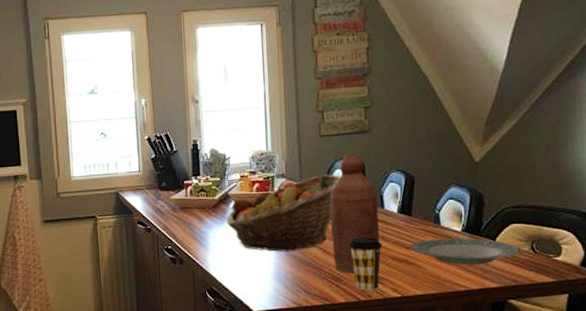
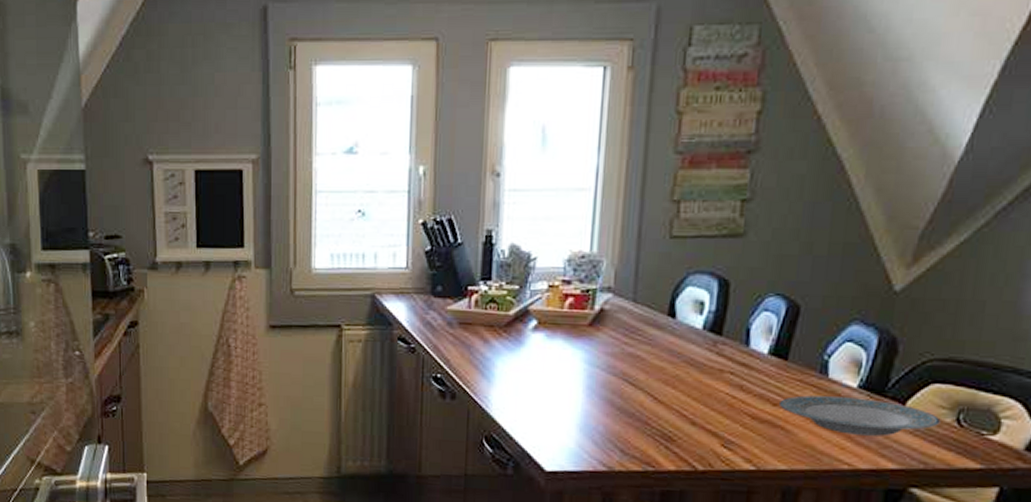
fruit basket: present [227,174,341,252] -> none [522,292,692,396]
bottle: present [330,153,379,274] -> none [667,264,743,433]
coffee cup: present [348,237,382,291] -> none [689,384,739,458]

